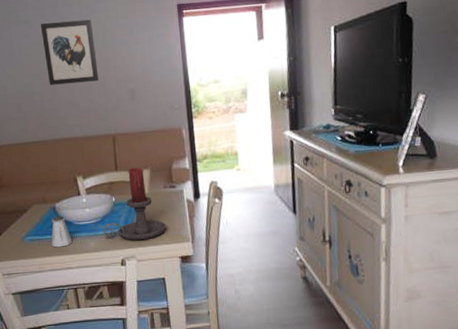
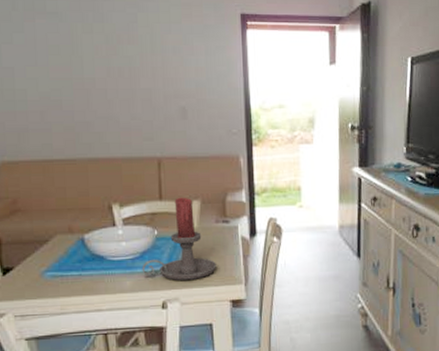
wall art: present [40,19,99,86] -> none [73,19,144,94]
saltshaker: present [51,216,73,248] -> none [77,249,104,286]

